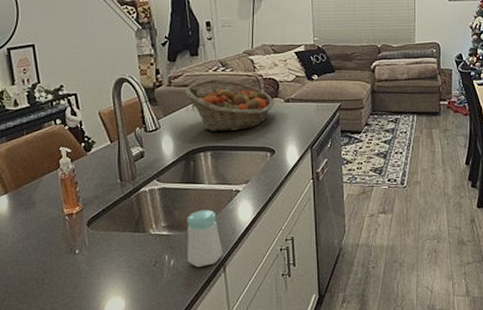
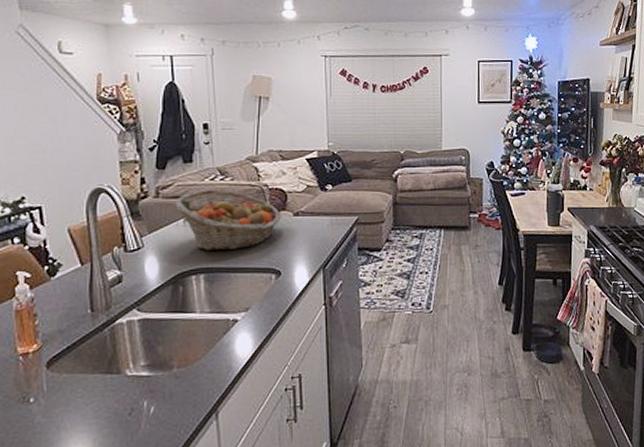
salt shaker: present [186,210,222,268] -> none [171,344,215,415]

